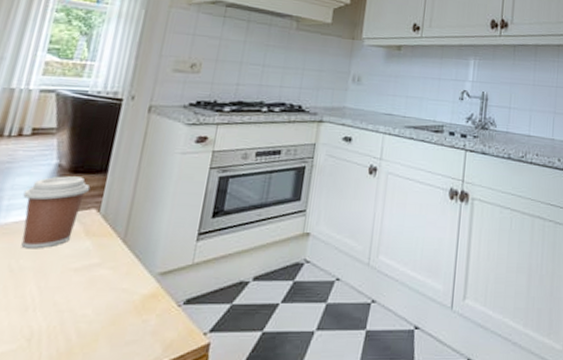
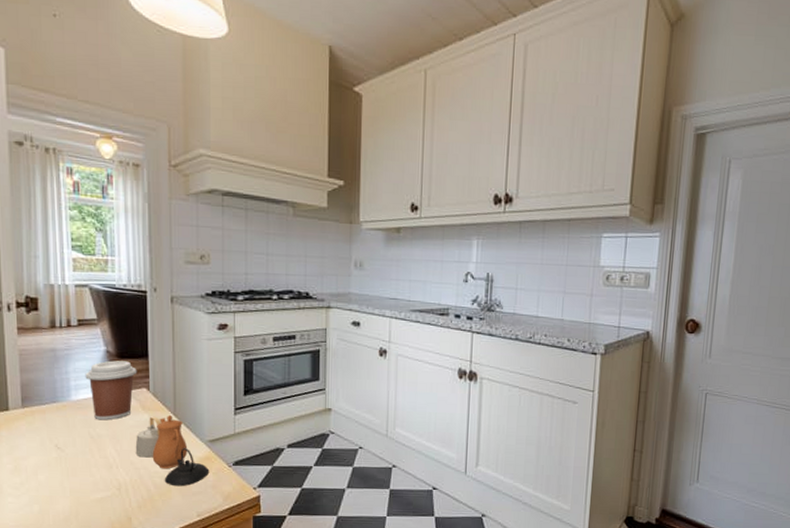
teapot: none [63,242,153,334] -> present [135,415,210,487]

